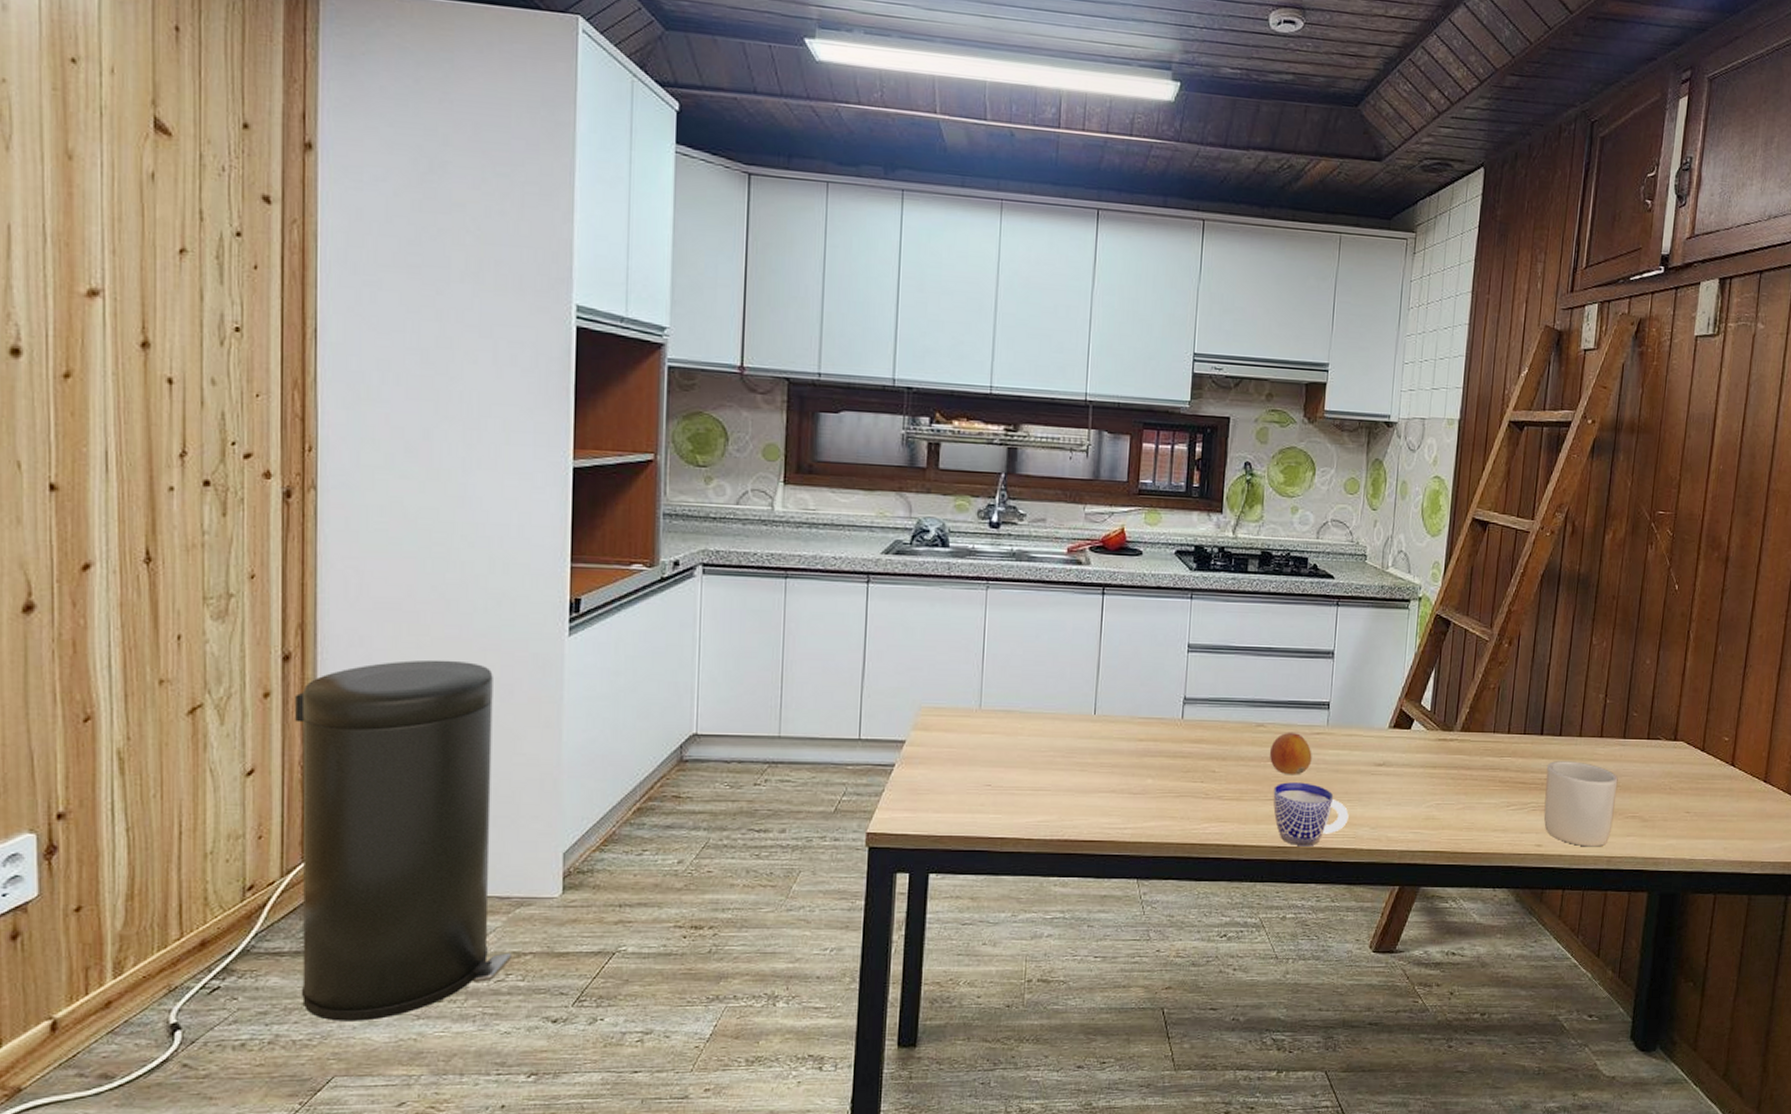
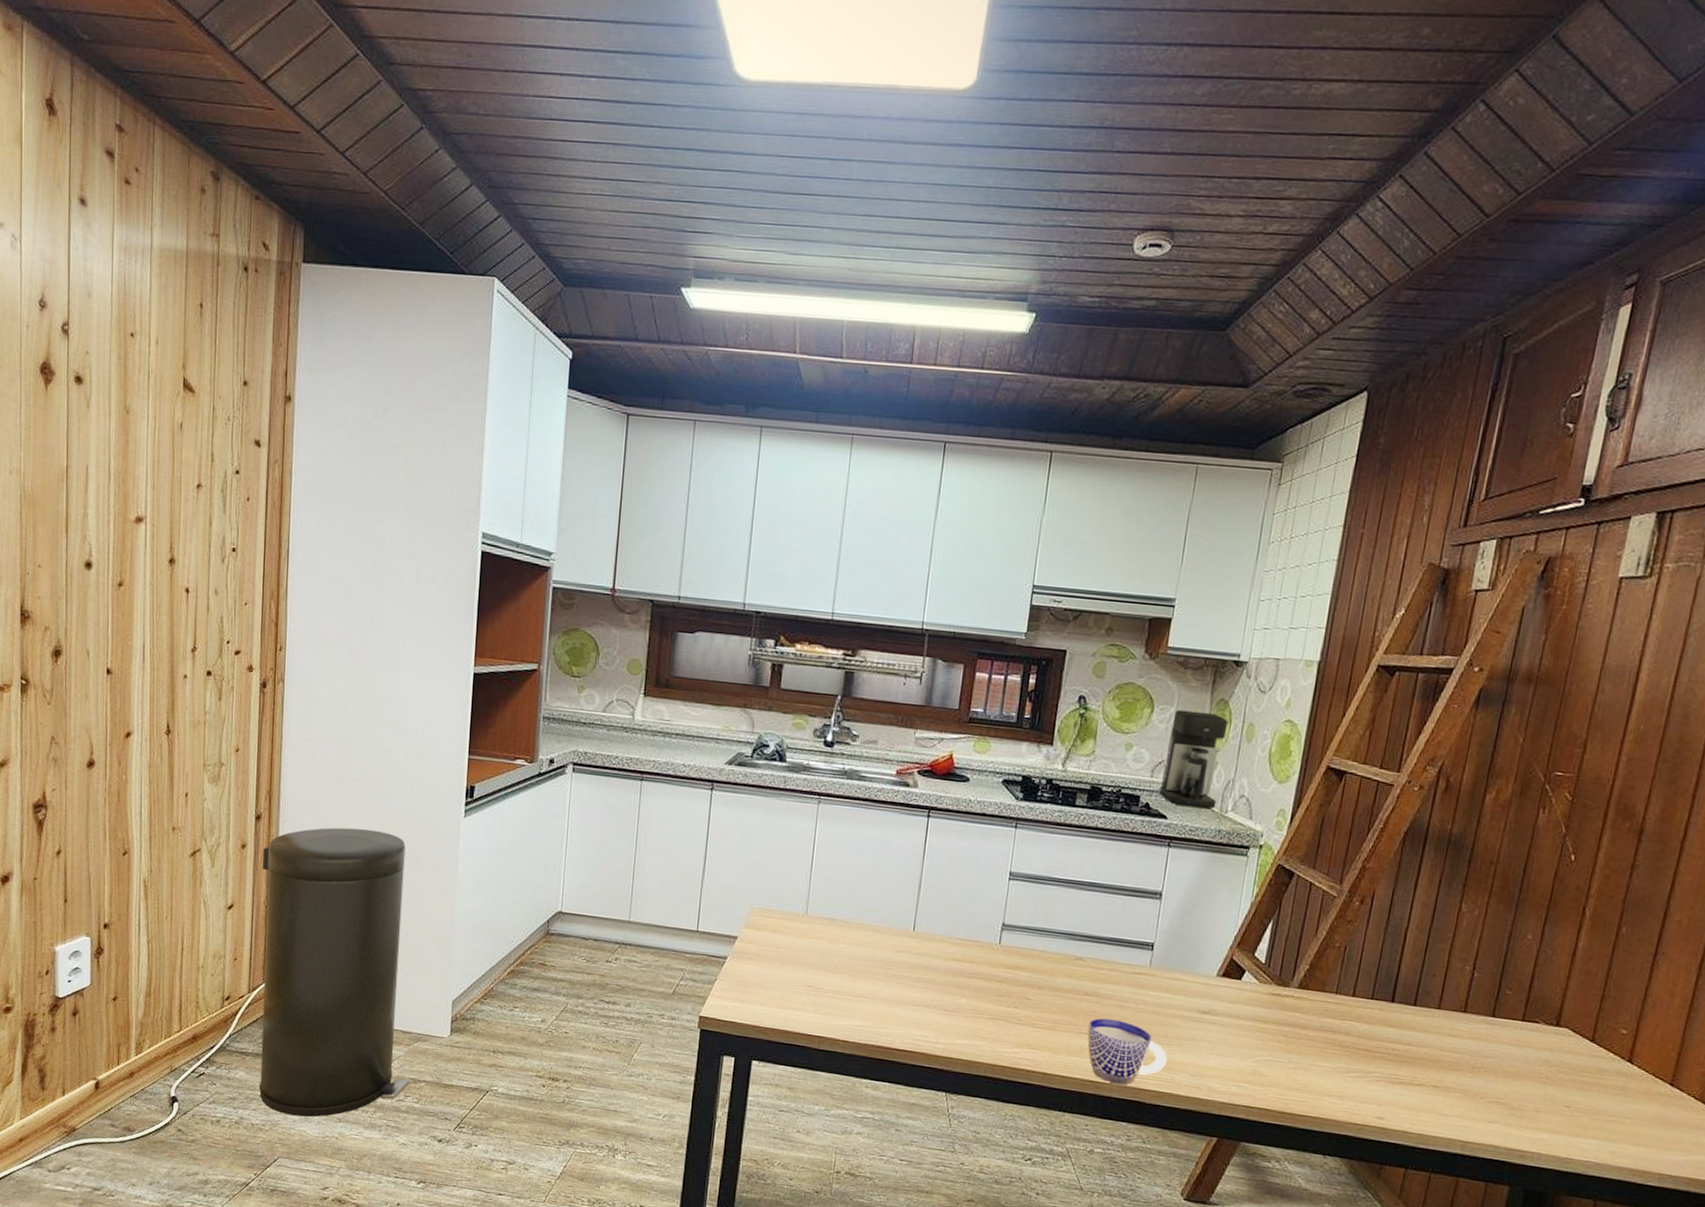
fruit: present [1269,732,1312,775] -> none [1086,968,1132,1013]
coffee maker: none [1325,471,1384,566] -> present [1159,709,1229,809]
mug: present [1543,761,1618,847] -> none [1388,1031,1483,1129]

